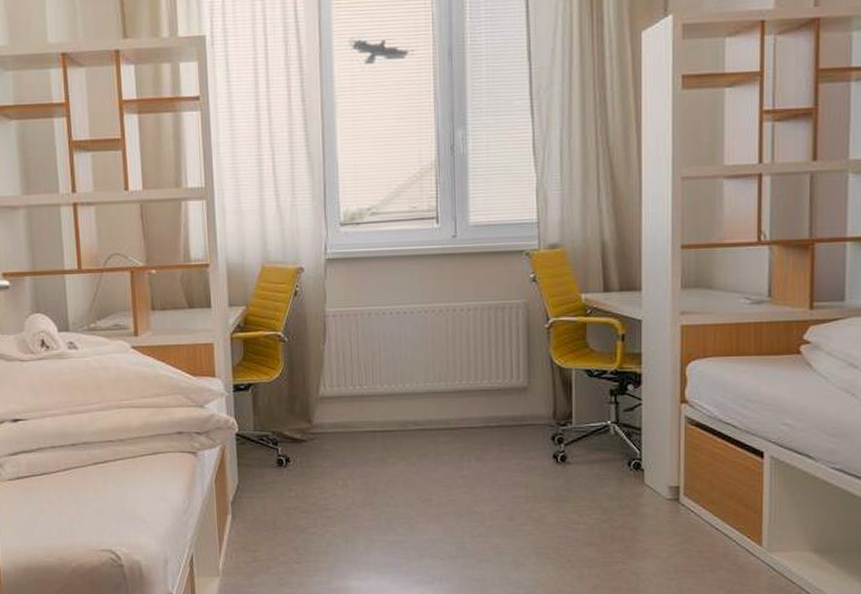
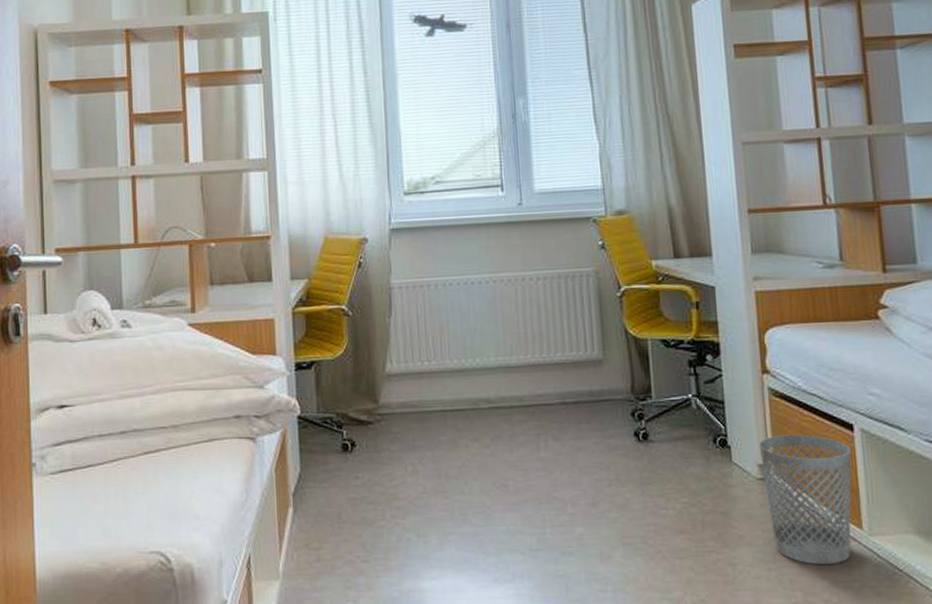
wastebasket: none [672,460,759,575] -> present [759,434,852,564]

